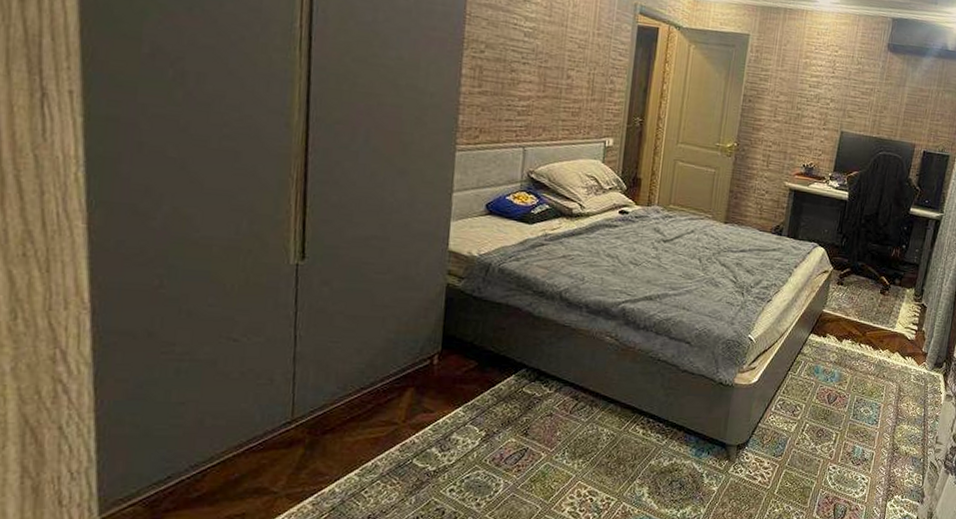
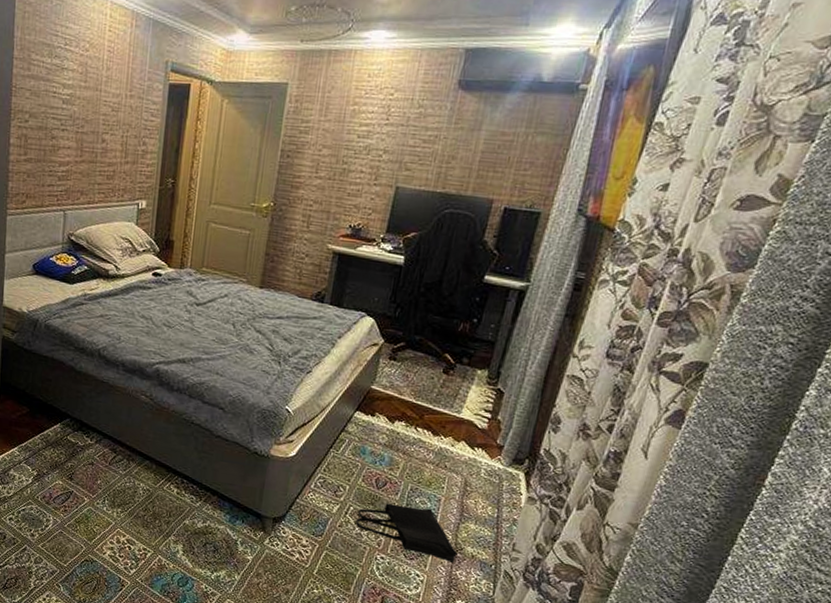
tote bag: none [811,416,895,462] -> present [356,503,458,563]

